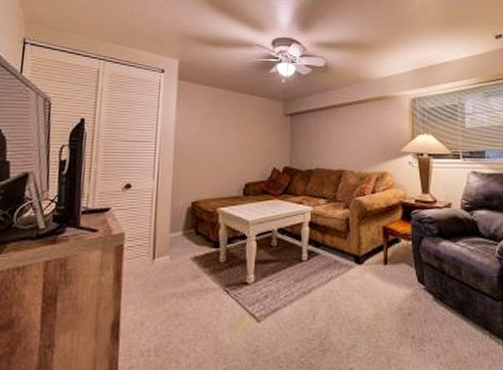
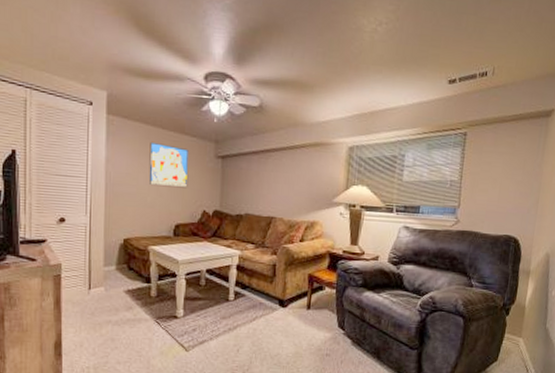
wall art: none [218,103,258,147] -> present [149,141,188,188]

